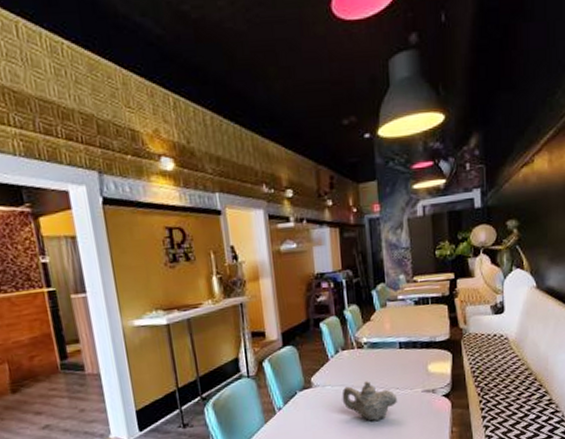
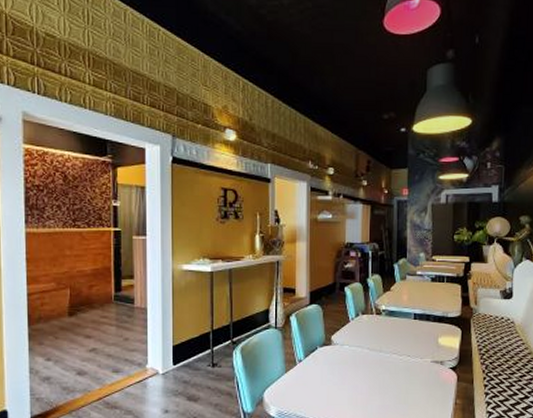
teapot: present [342,381,397,422] -> none [357,345,407,385]

